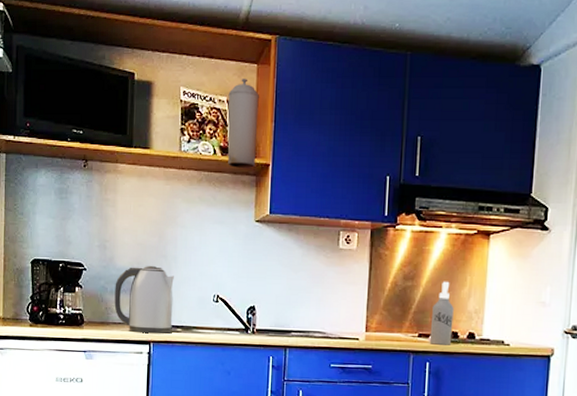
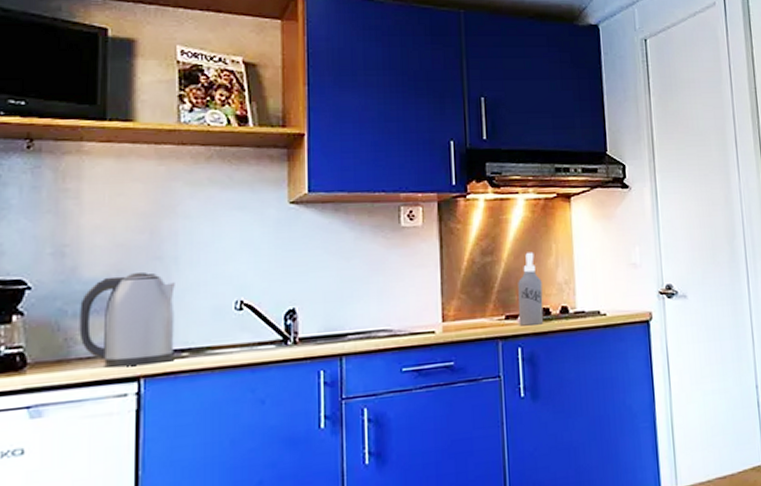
canister: present [227,79,260,168] -> none [244,36,287,140]

